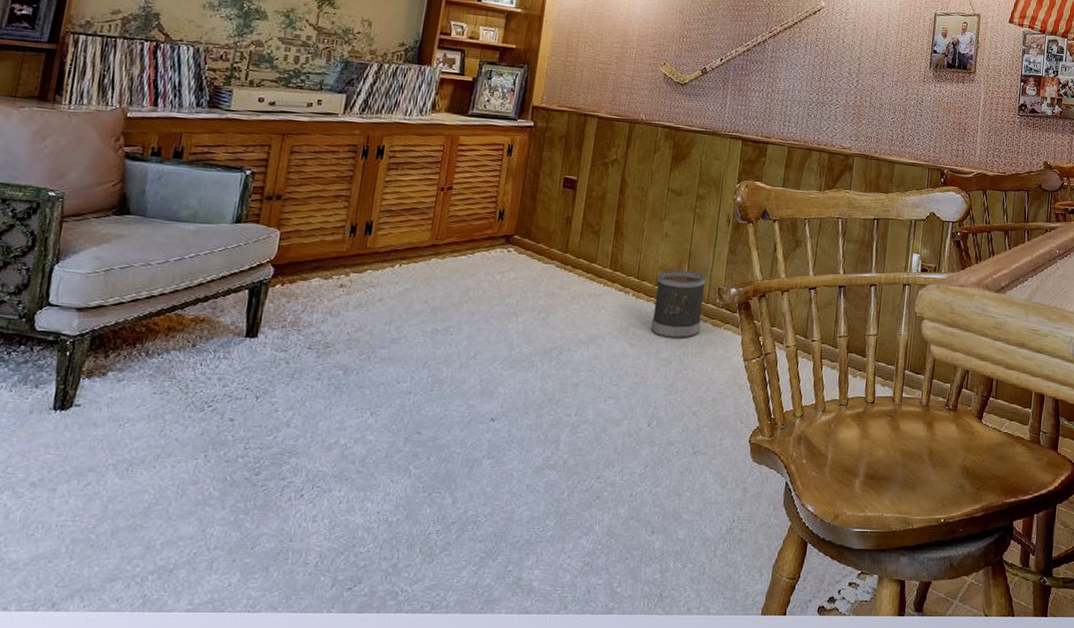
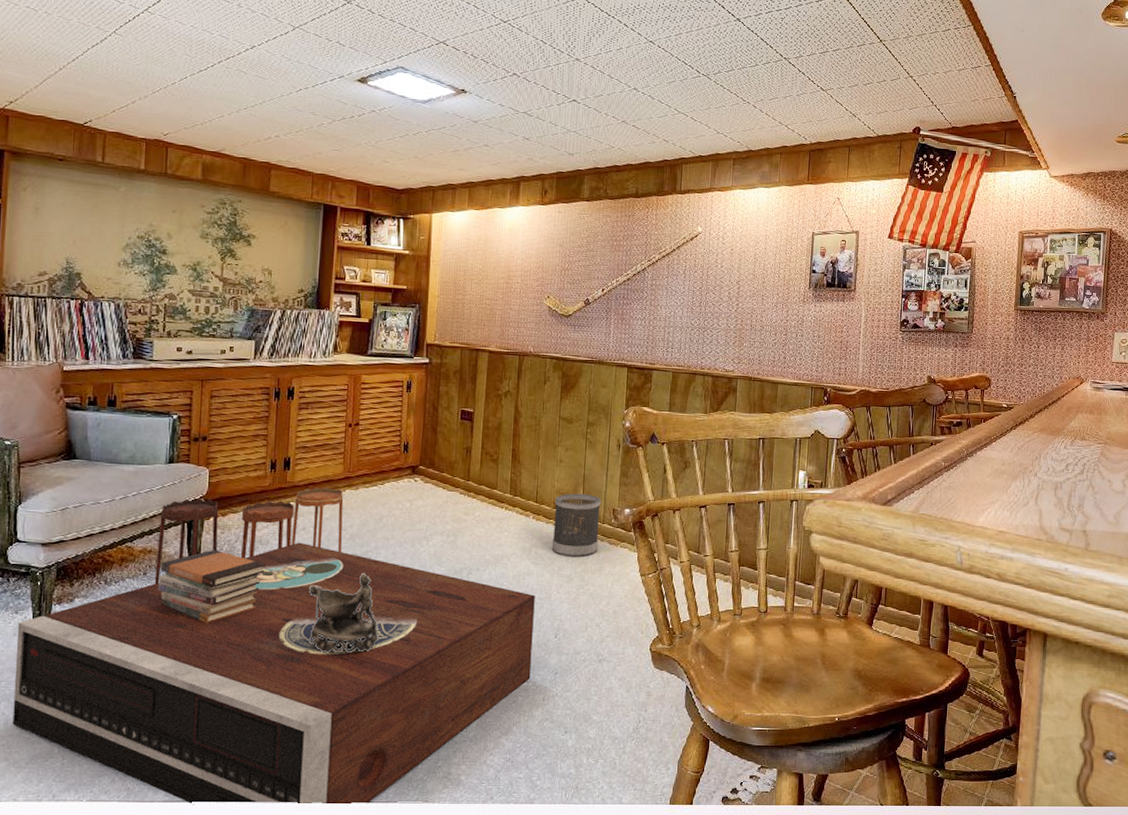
stereo: none [14,314,630,616] -> present [12,542,535,805]
side table: none [203,254,429,358] -> present [154,487,344,585]
book stack: none [207,320,334,403] -> present [158,549,266,623]
decorative bowl: none [374,350,454,440] -> present [308,572,378,653]

